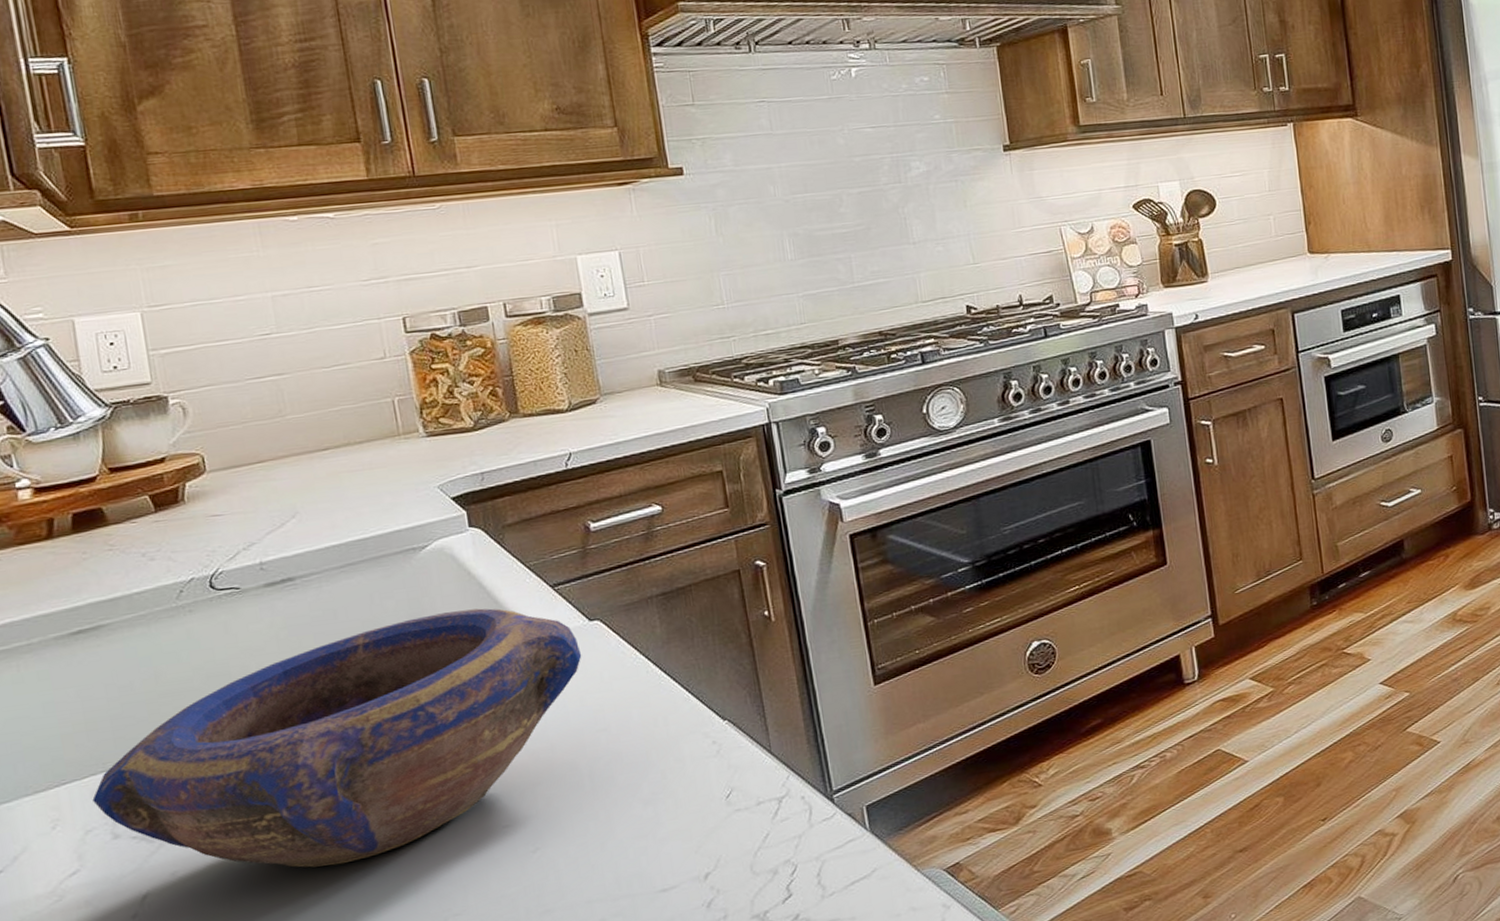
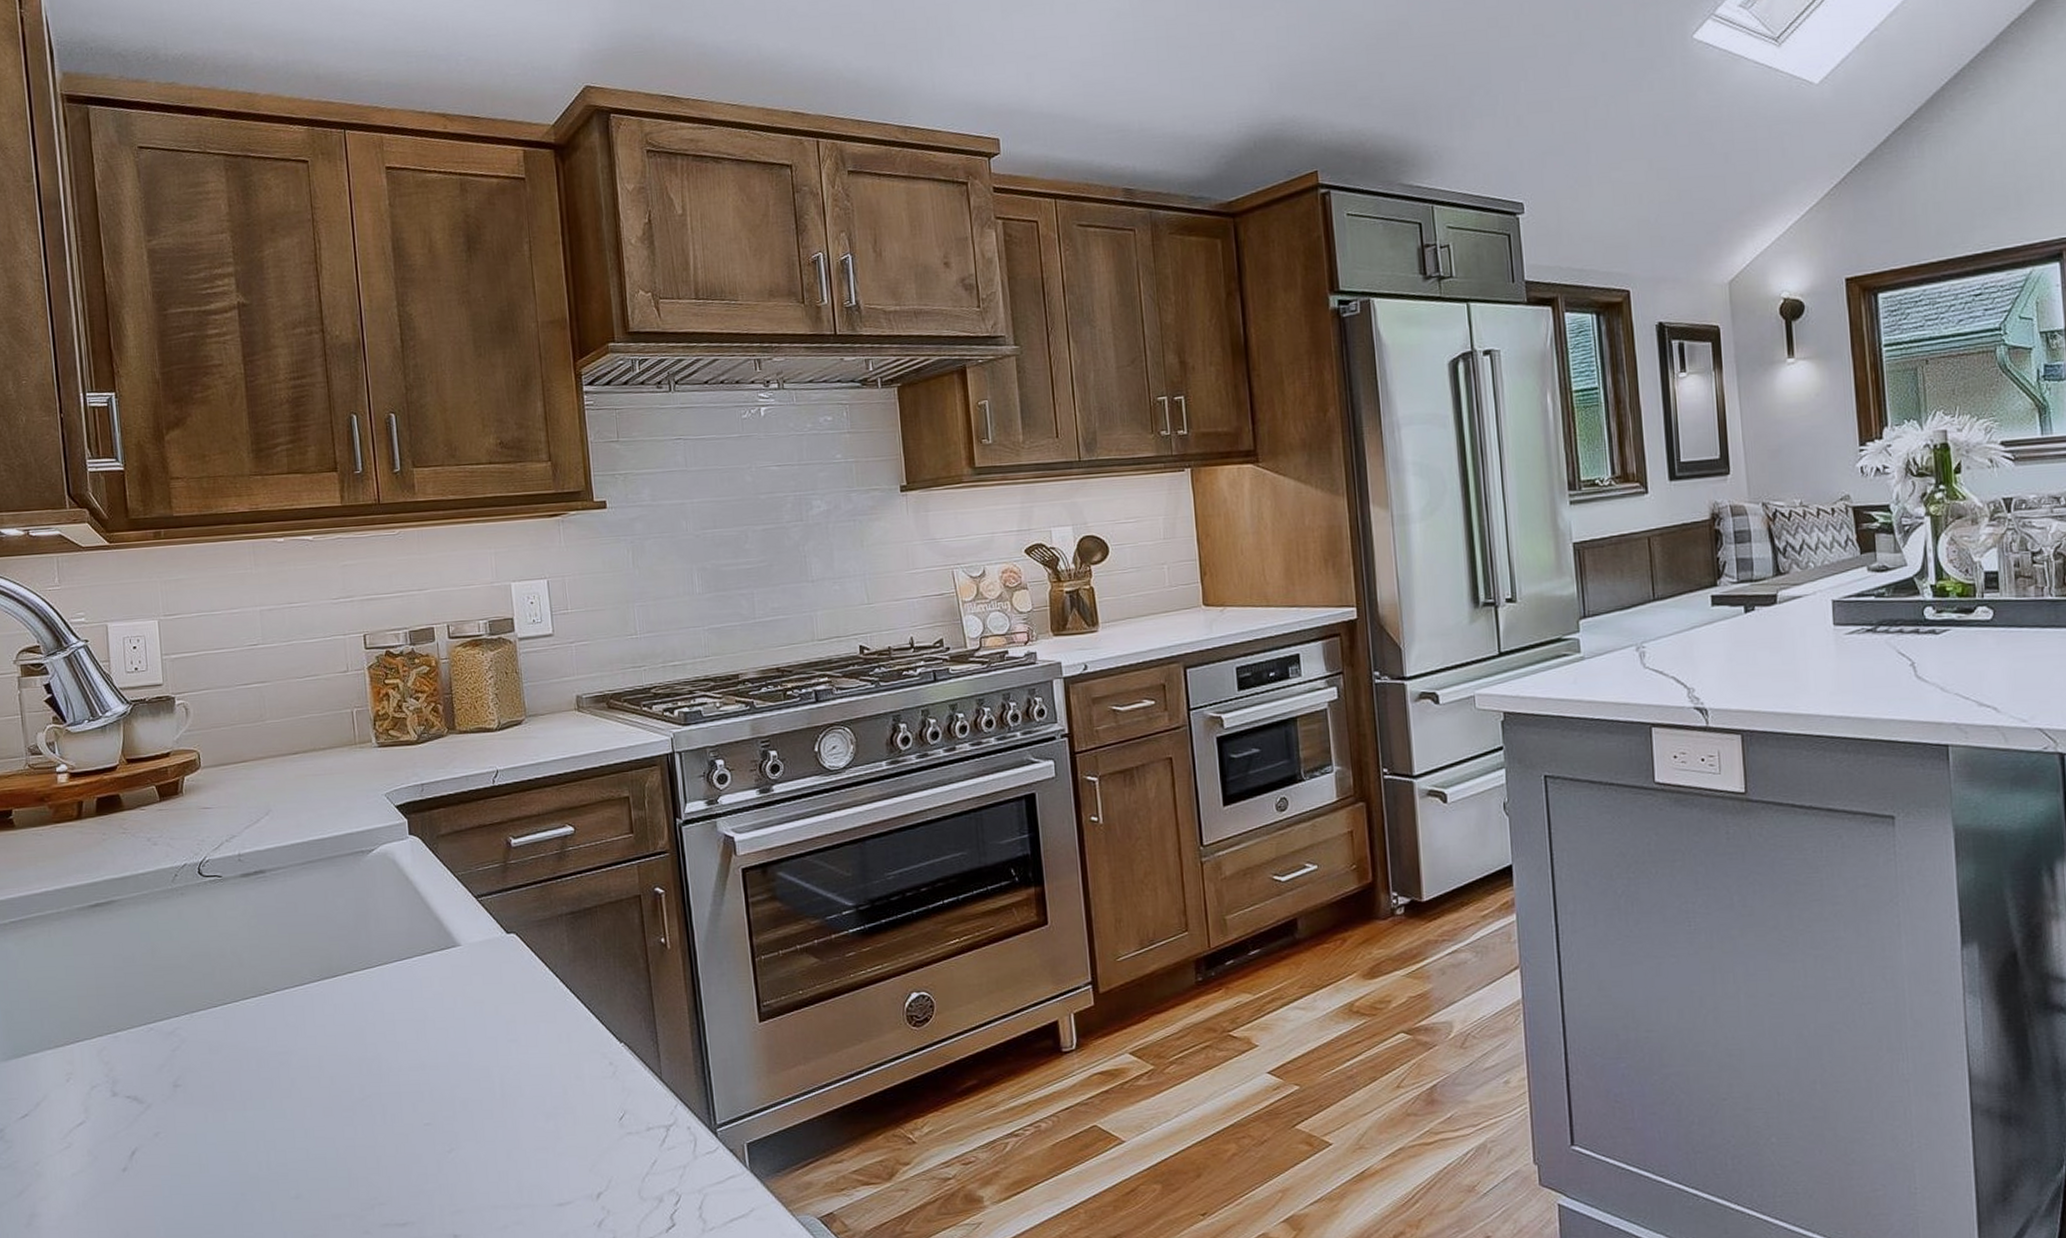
bowl: present [92,608,582,868] -> none [98,913,499,1143]

